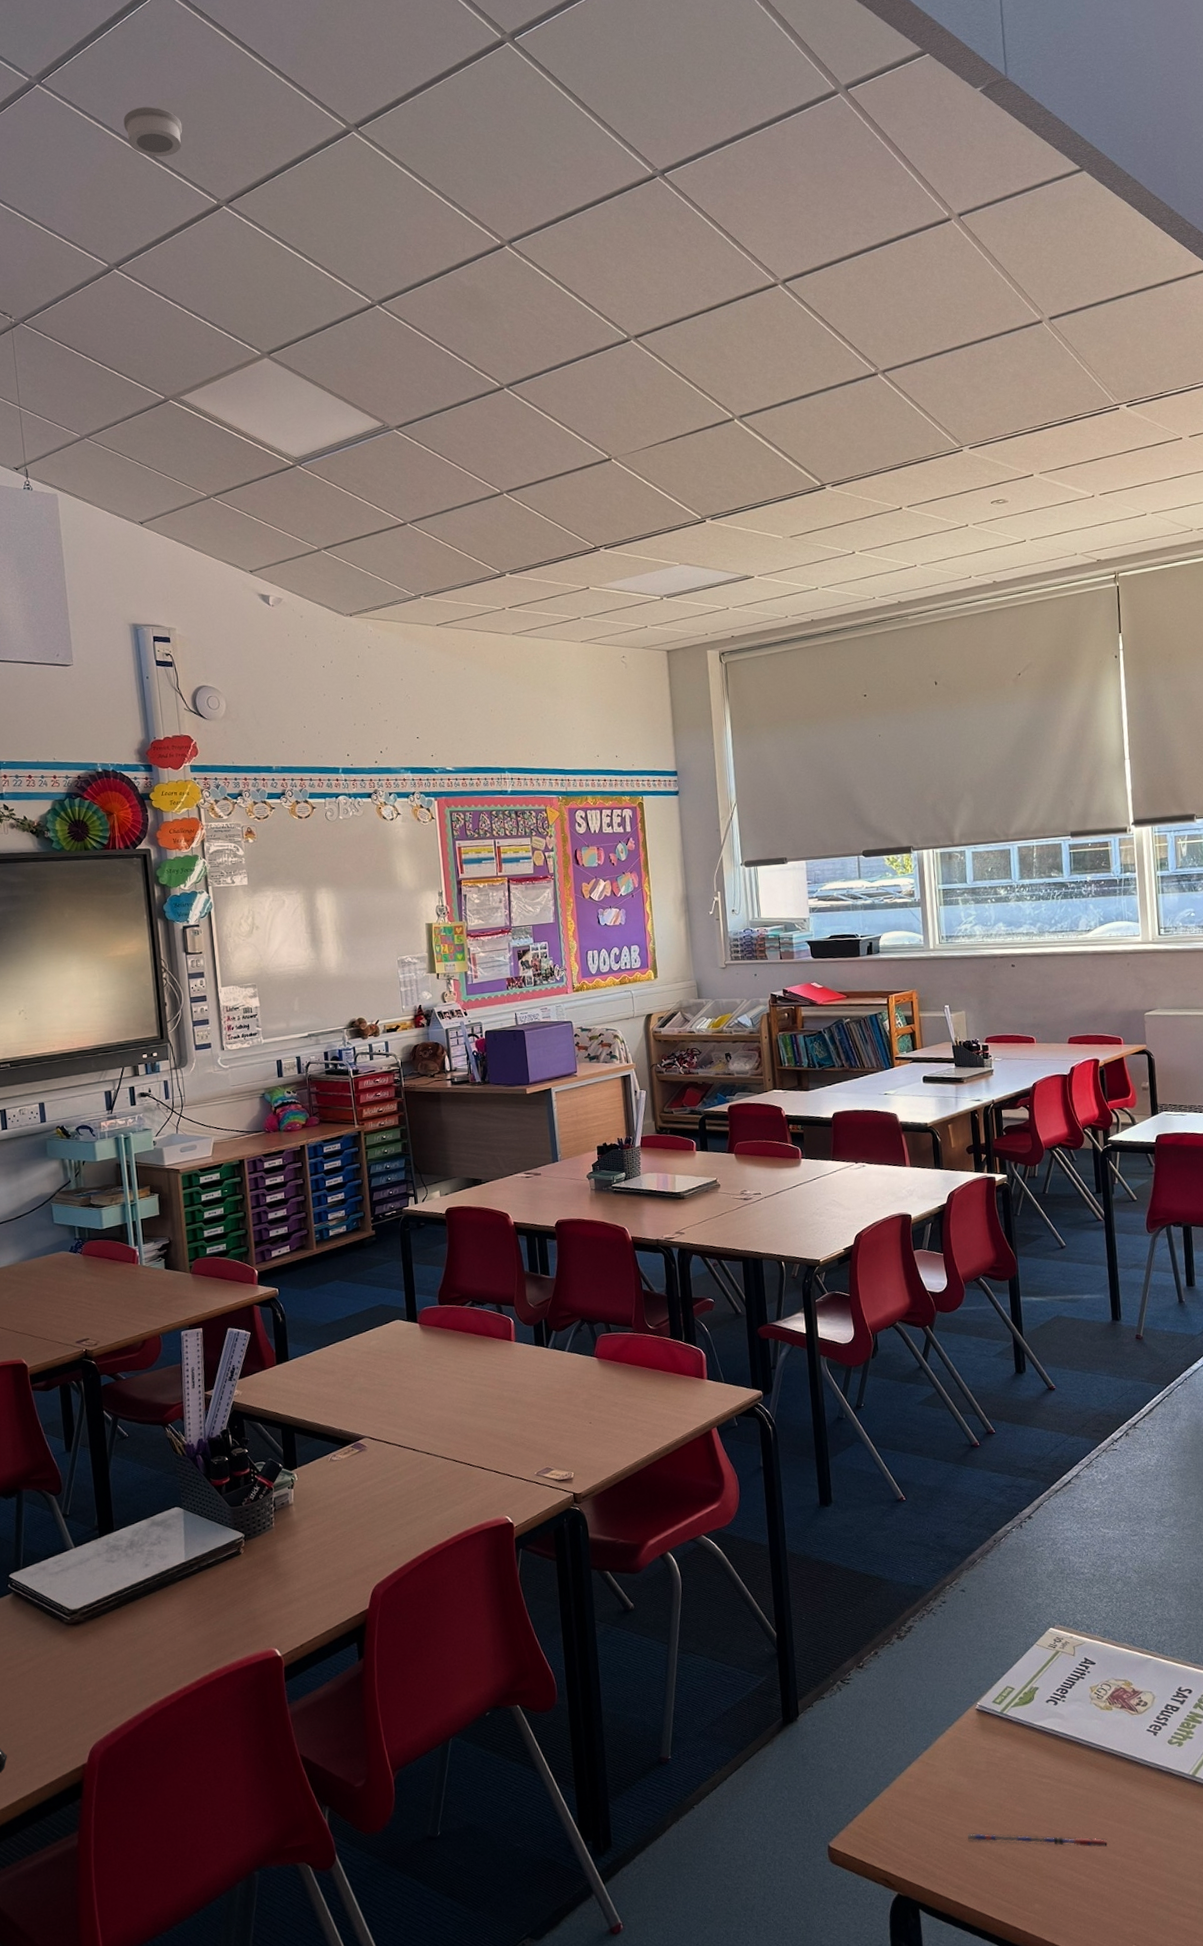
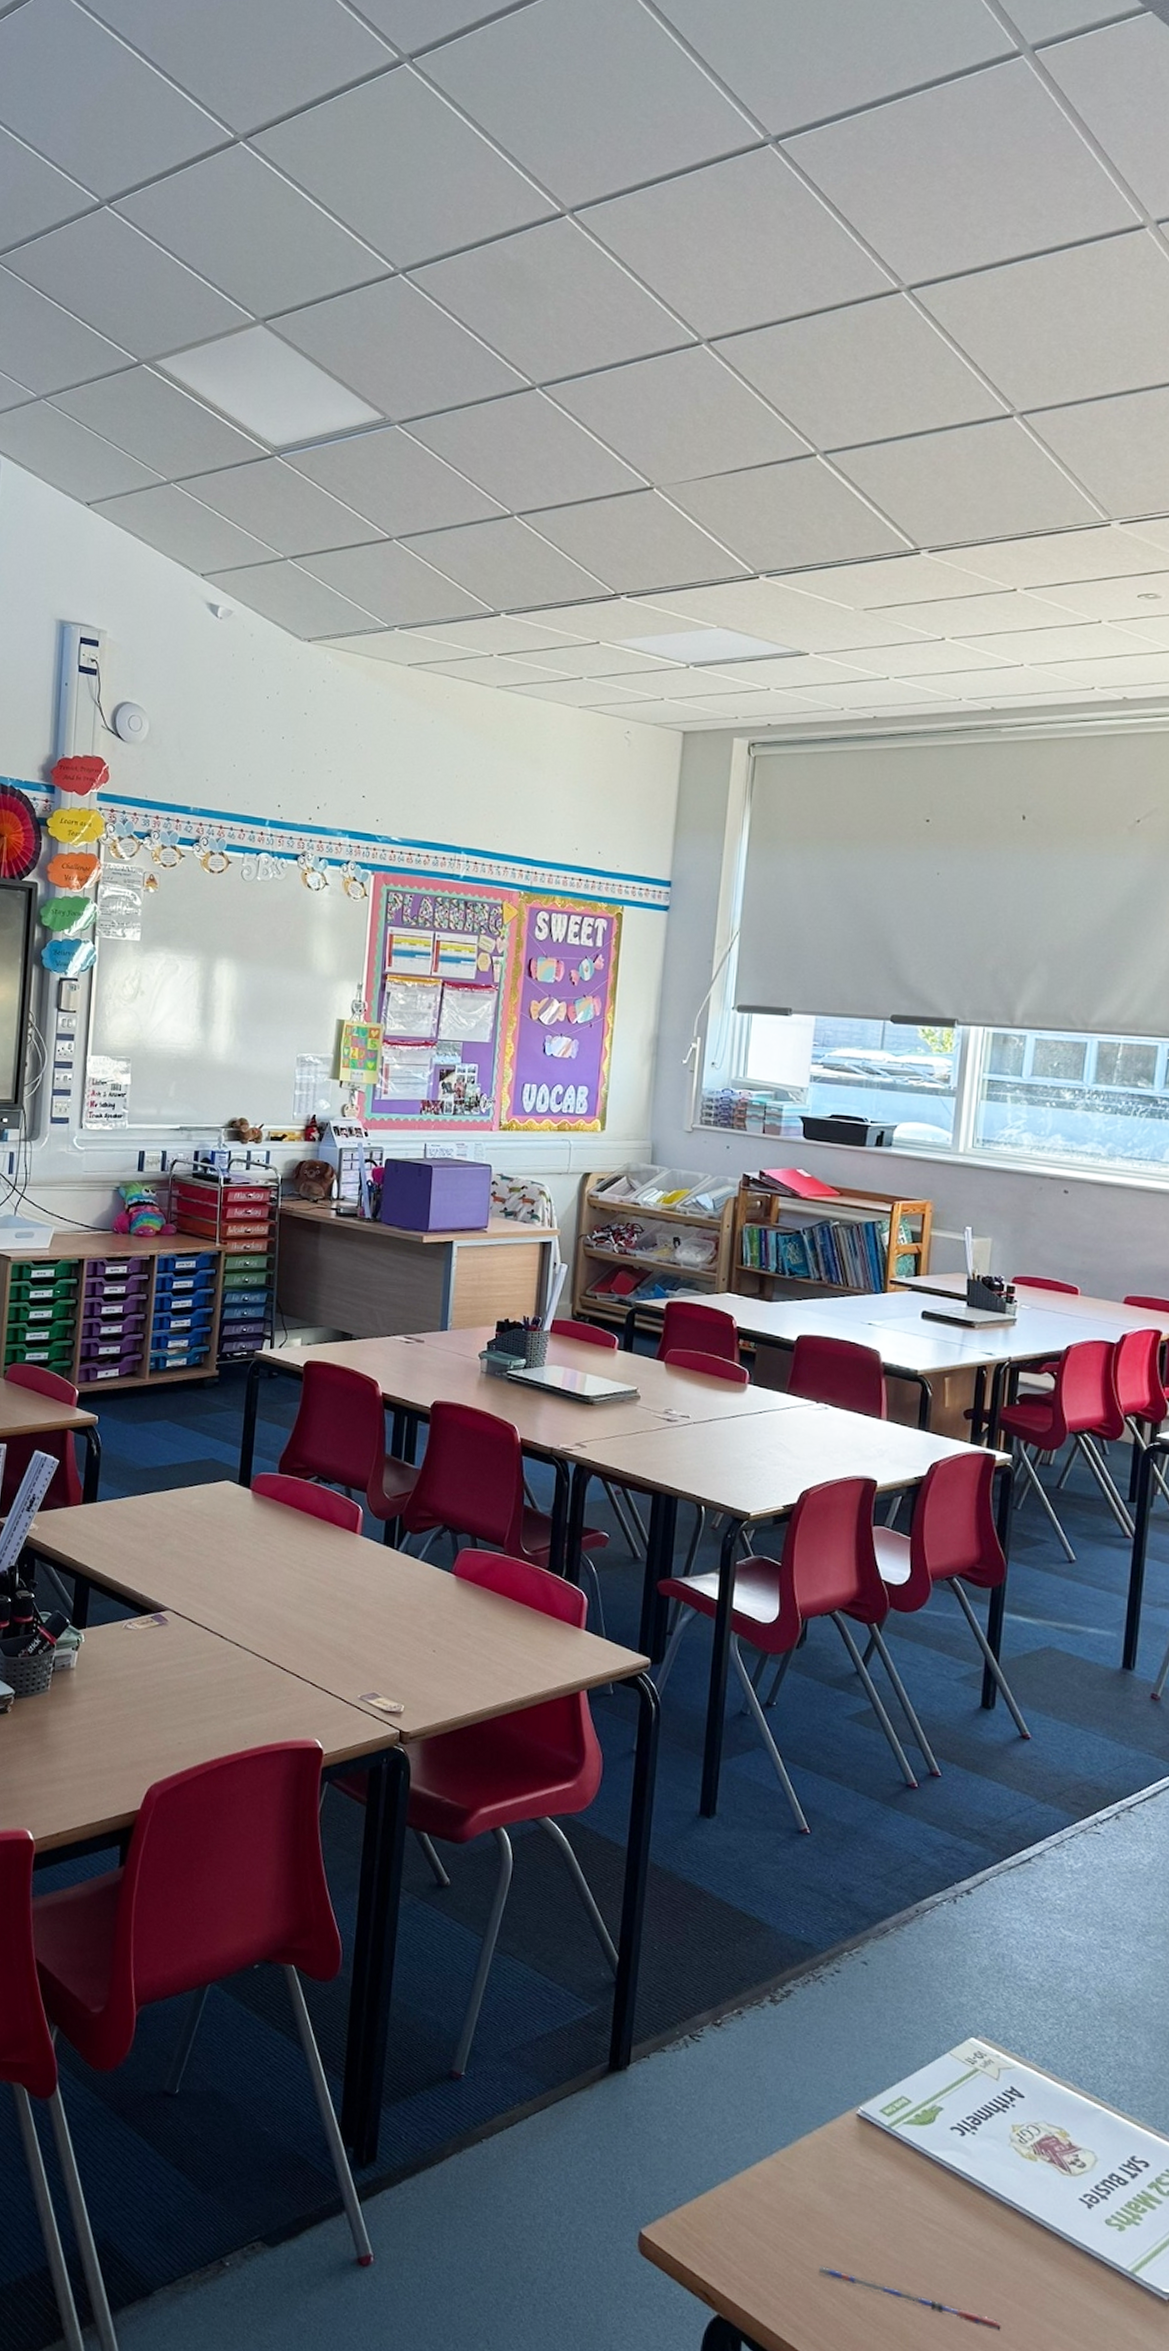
smoke detector: present [123,106,183,157] -> none [143,18,209,78]

